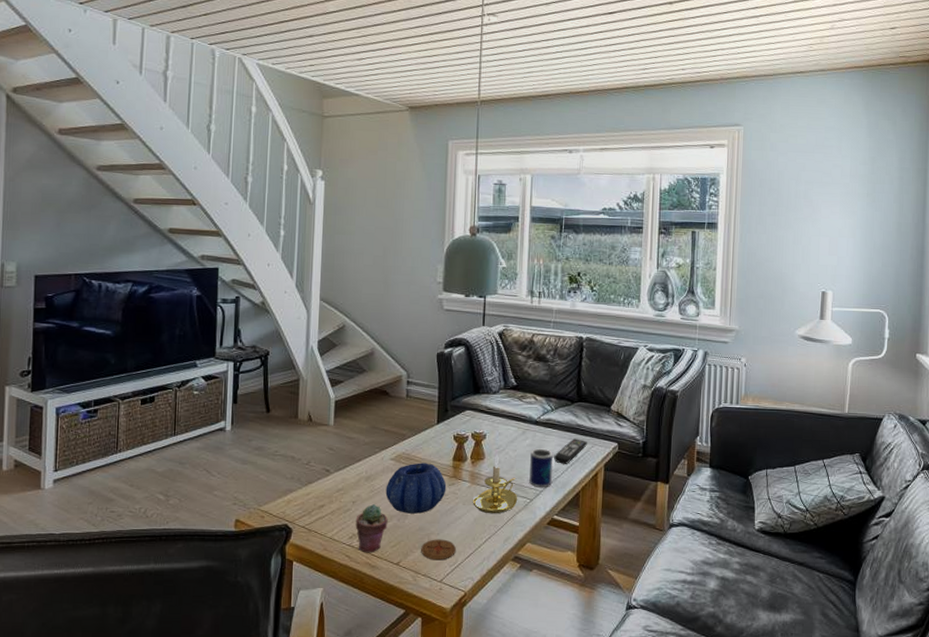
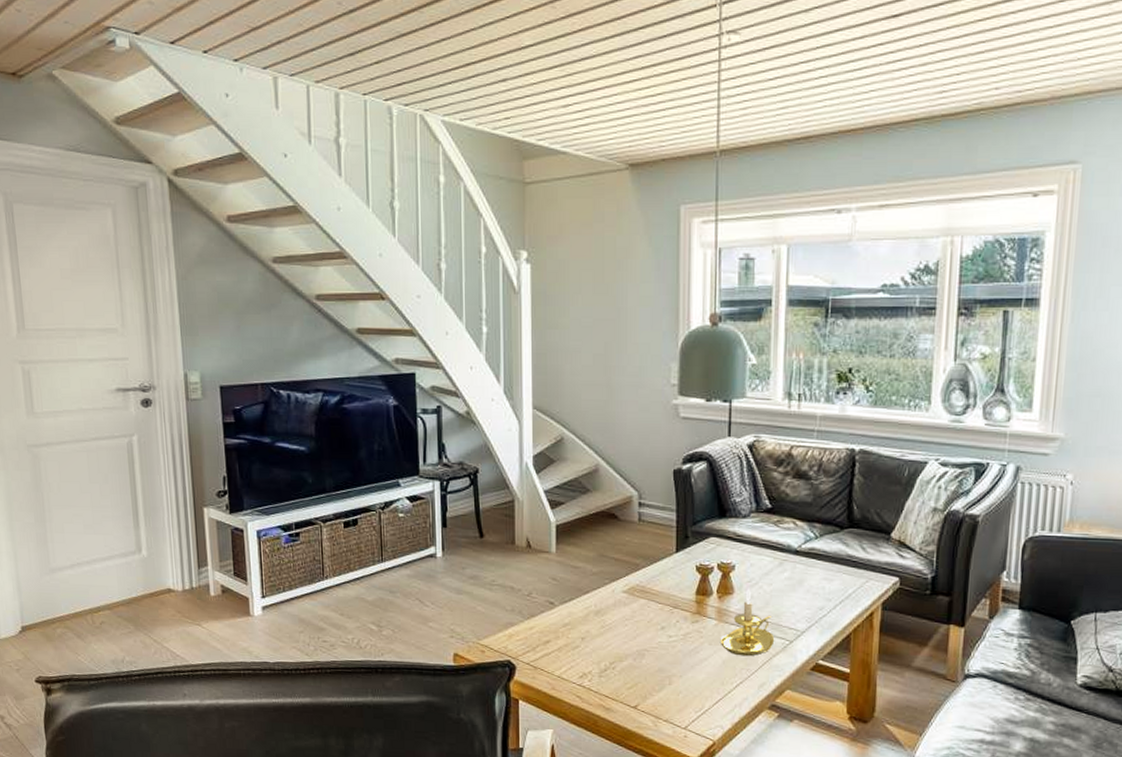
potted succulent: present [355,504,388,553] -> none [586,641,622,695]
decorative bowl: present [385,463,447,514] -> none [618,596,689,653]
coaster: present [421,539,456,560] -> none [662,682,702,706]
mug: present [529,448,554,488] -> none [788,582,818,629]
remote control: present [553,438,587,464] -> none [817,571,860,601]

